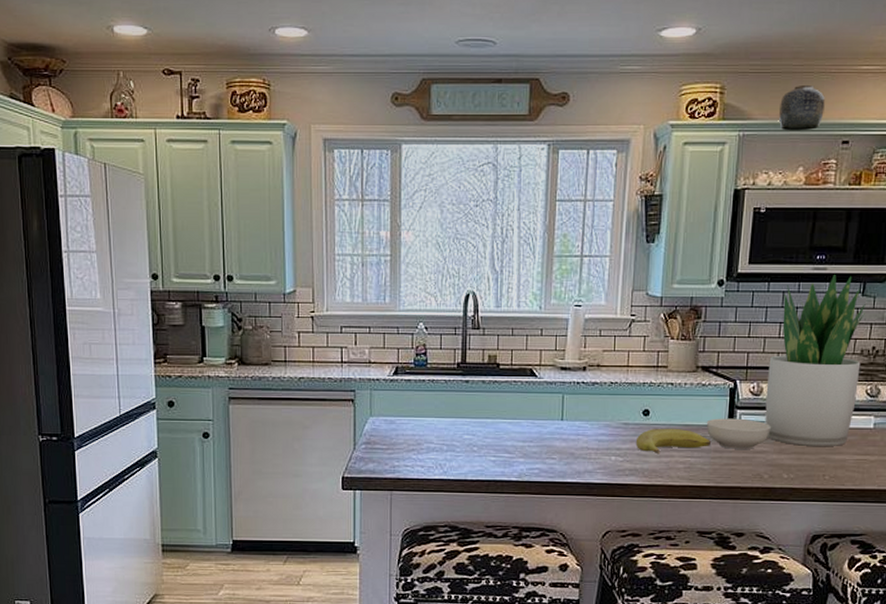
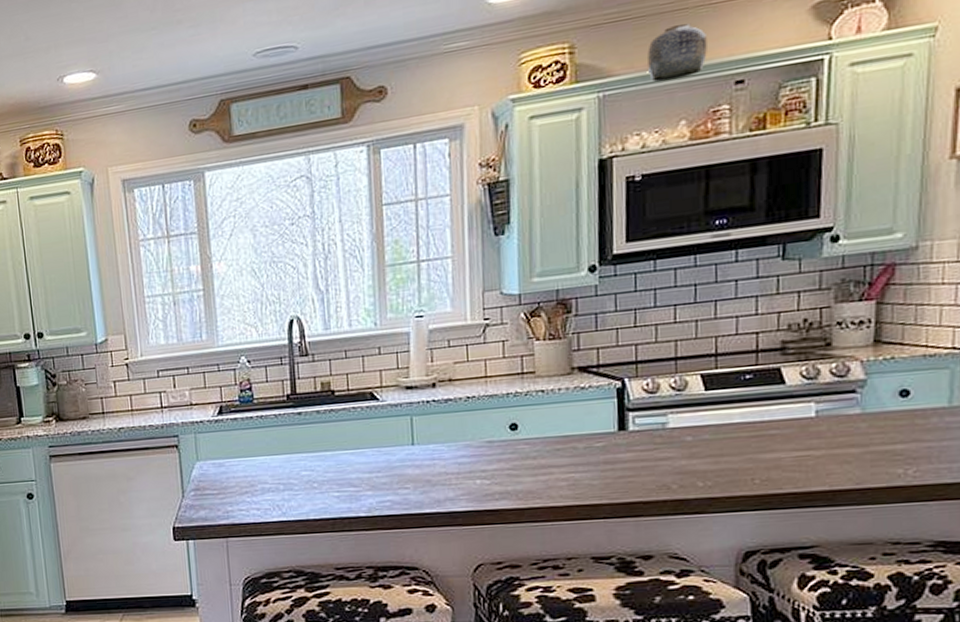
fruit: present [635,428,711,455] -> none [504,440,598,473]
bowl: present [706,418,771,449] -> none [590,421,675,459]
planter: present [765,273,866,447] -> none [664,238,790,447]

